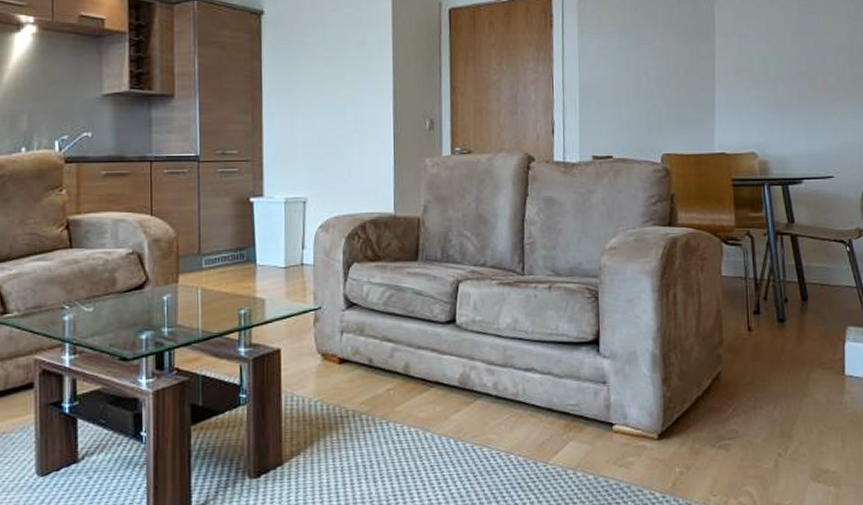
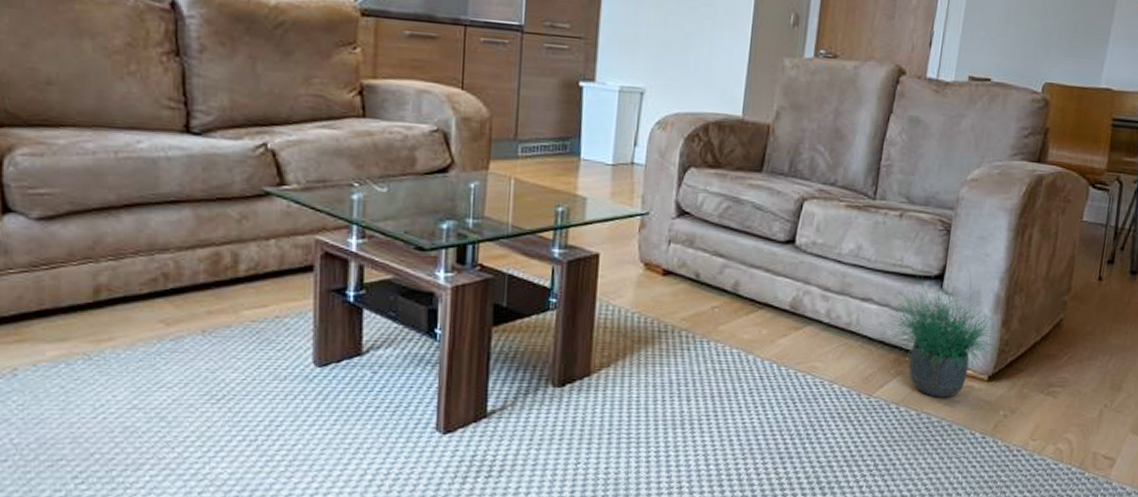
potted plant: none [542,332,670,460] -> present [875,270,1006,398]

